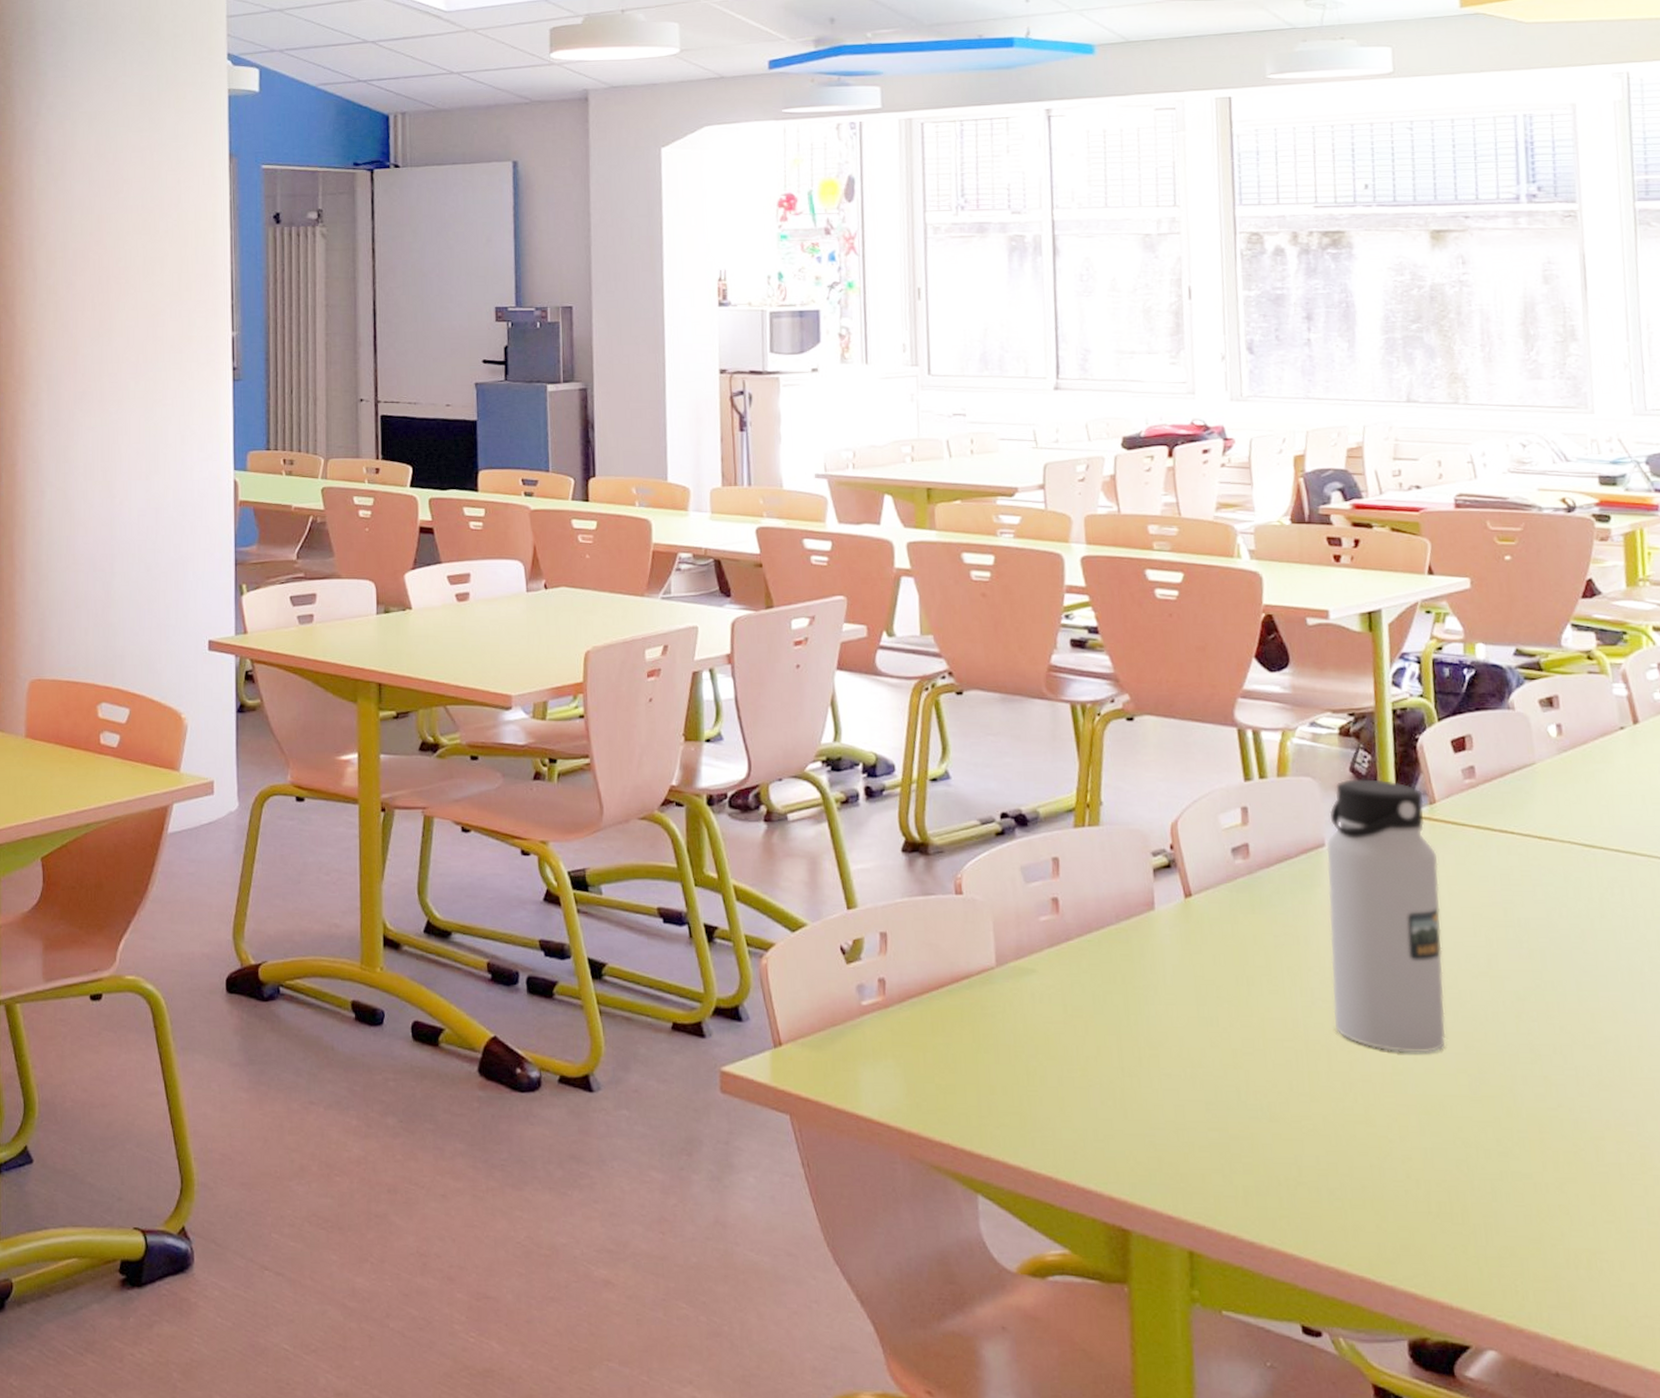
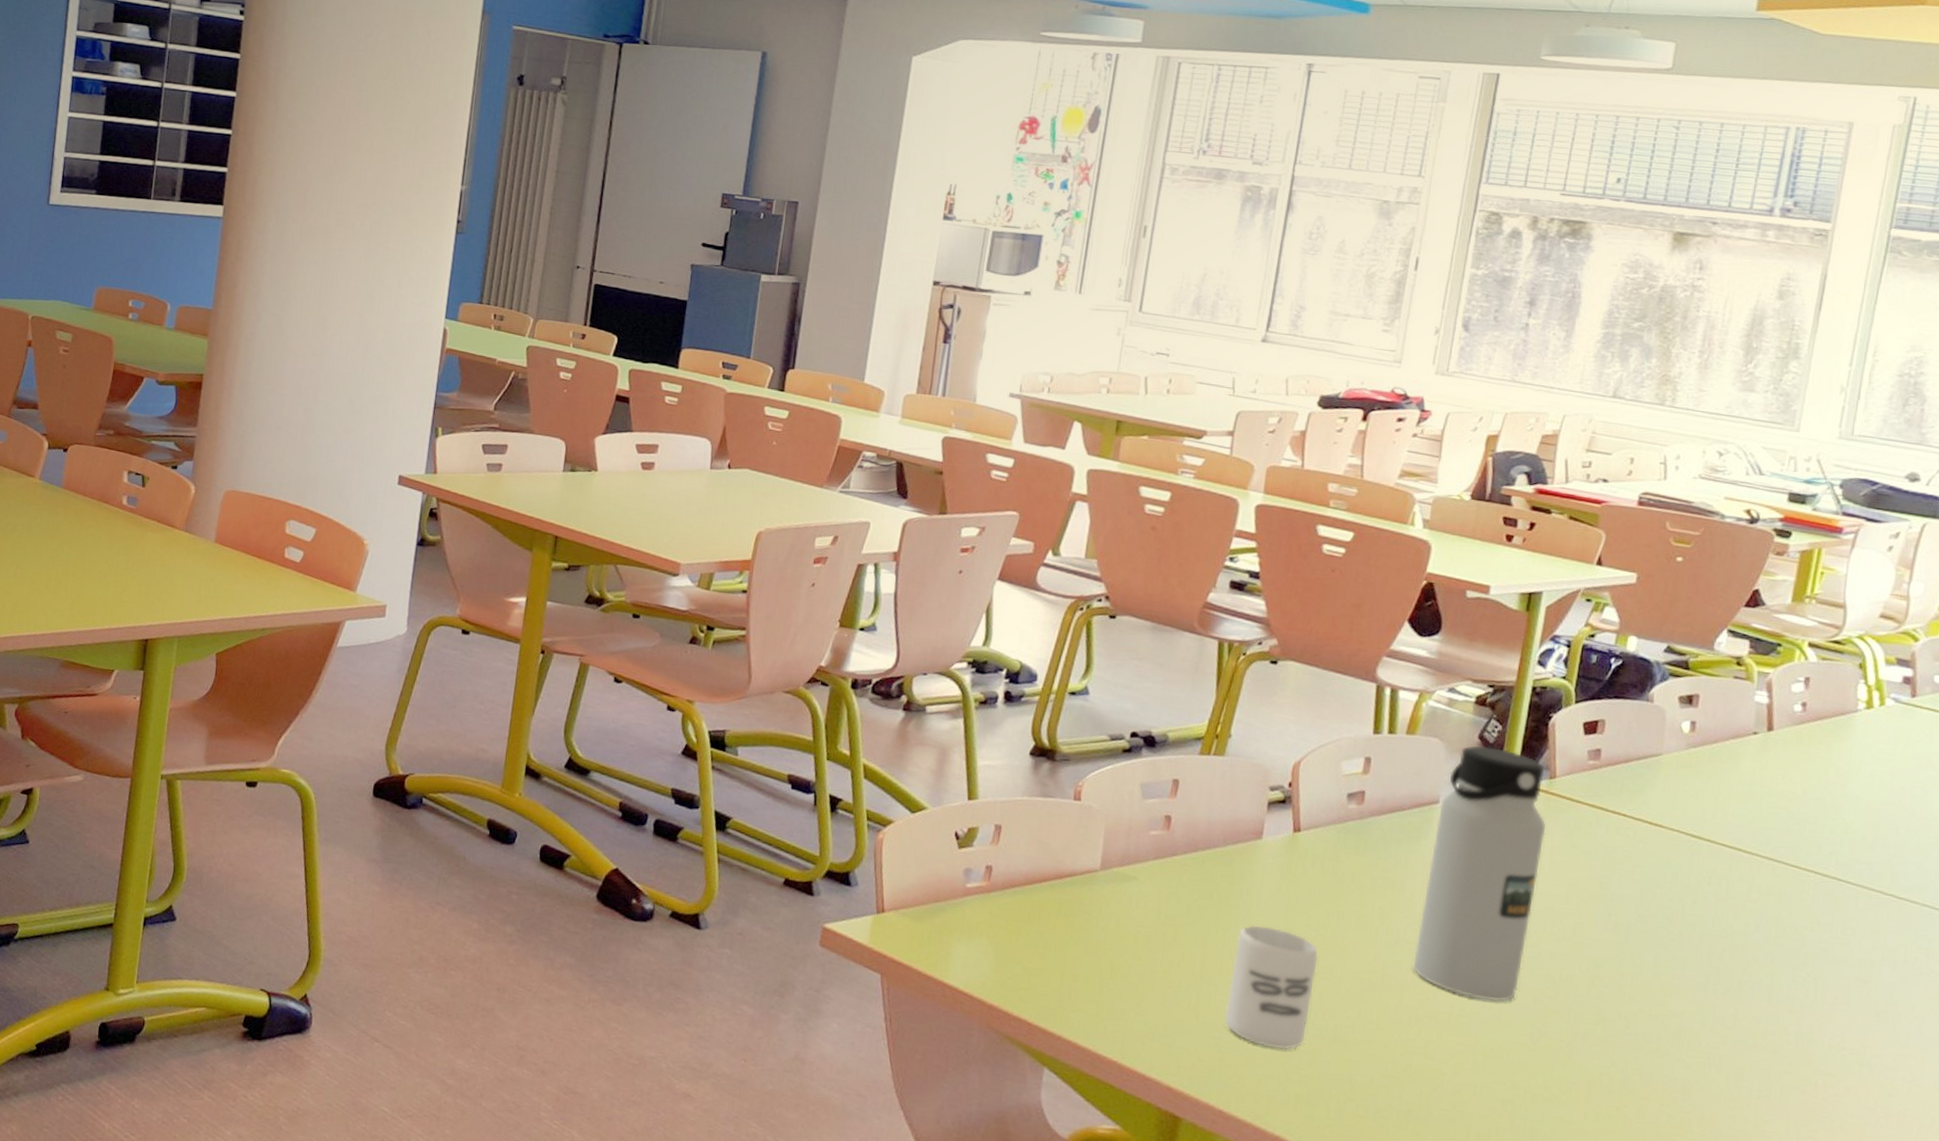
cup: none [1150,1004,1241,1138] -> present [1224,924,1319,1050]

